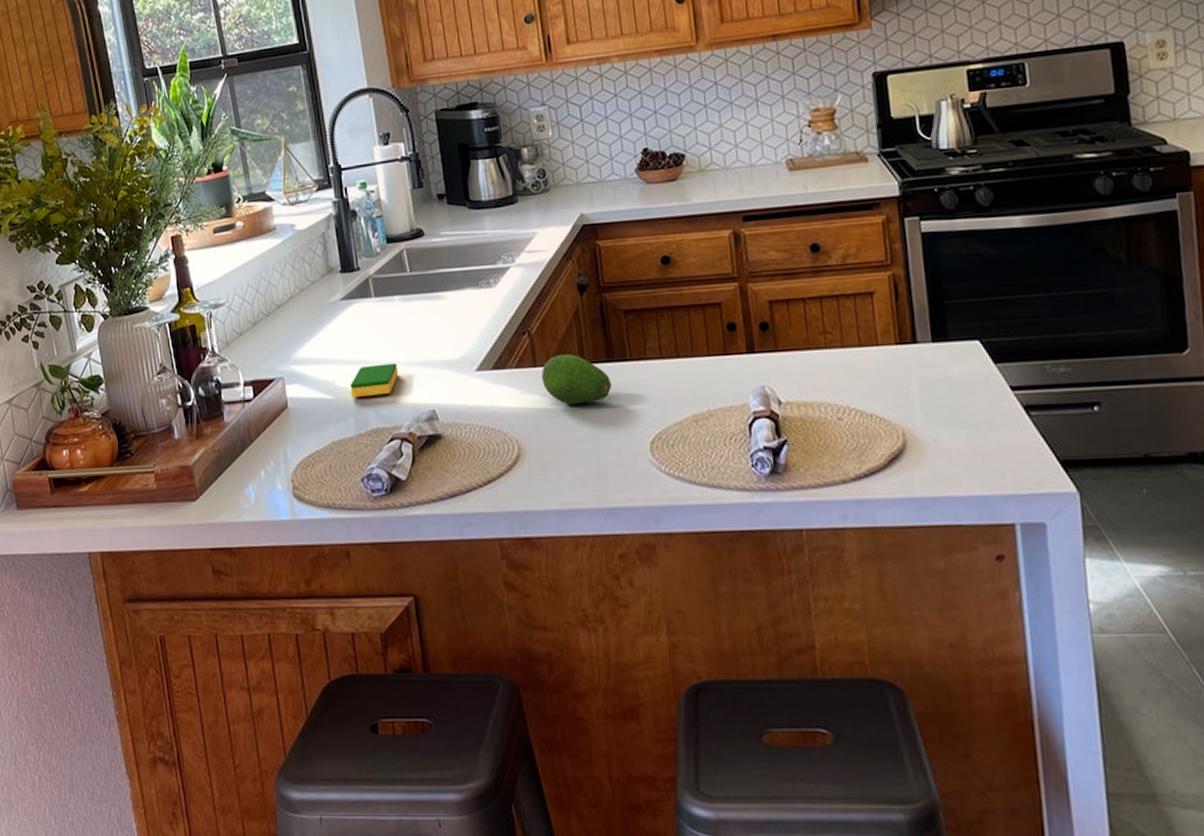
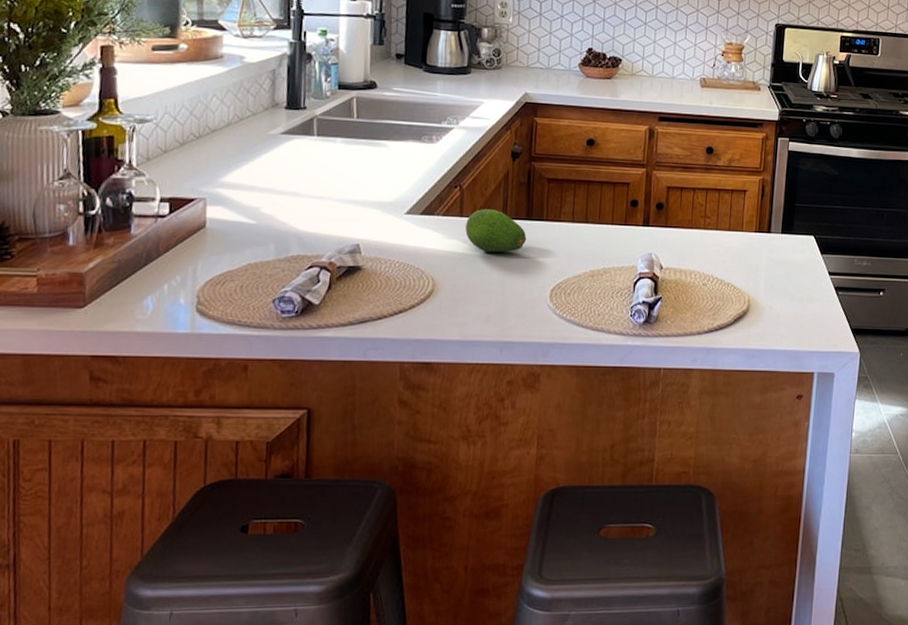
dish sponge: present [350,363,399,397] -> none [276,197,329,226]

